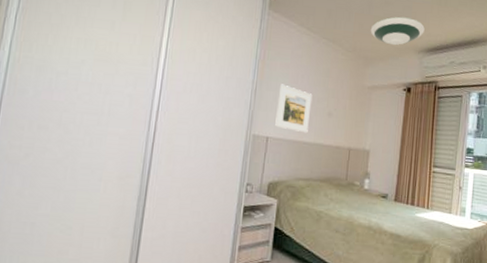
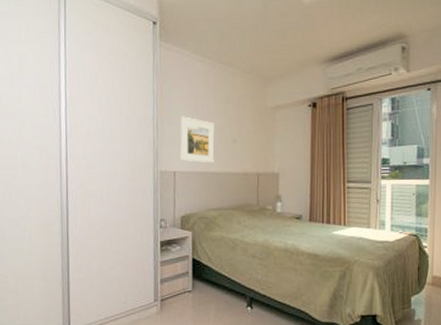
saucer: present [370,17,425,46] -> none [267,27,326,60]

